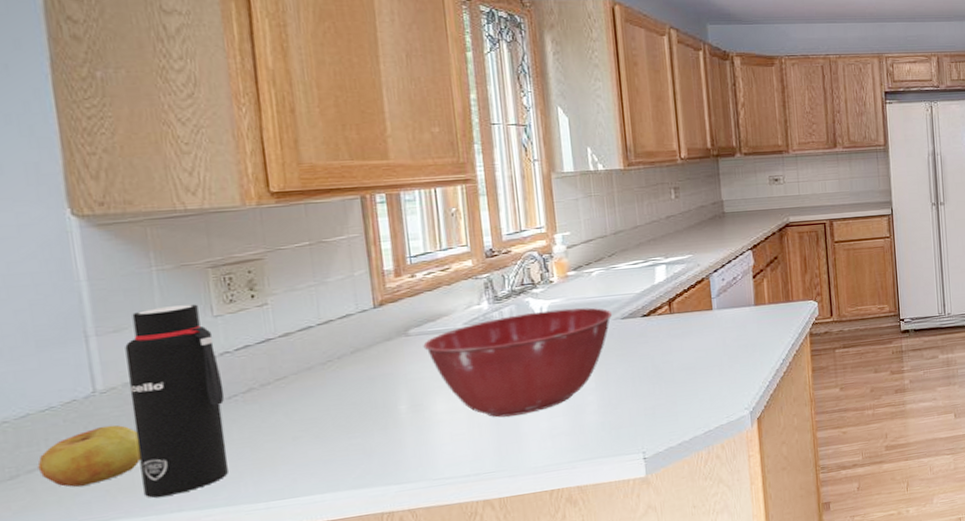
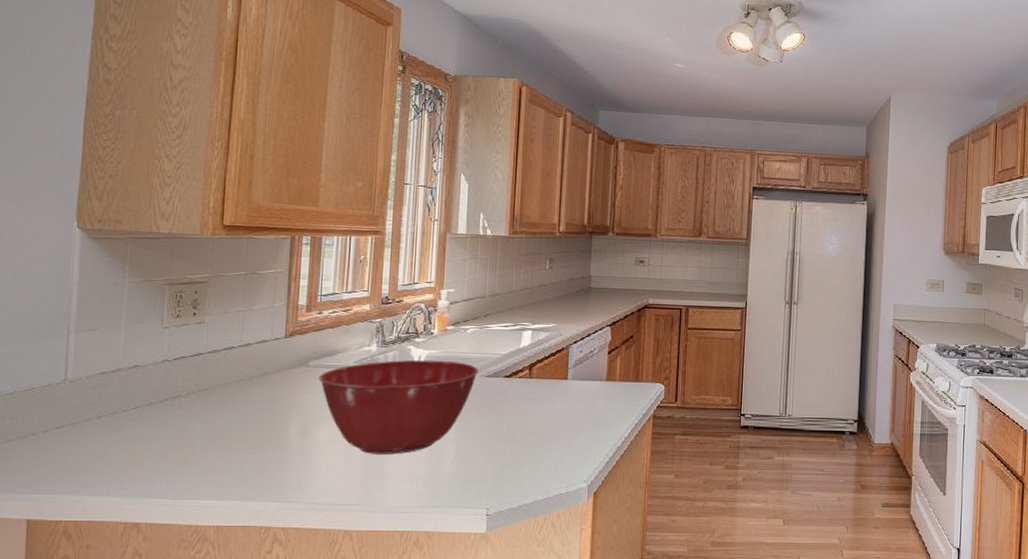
apple: present [37,425,142,487] -> none [14,410,90,460]
water bottle: present [125,304,229,498] -> none [83,314,160,480]

